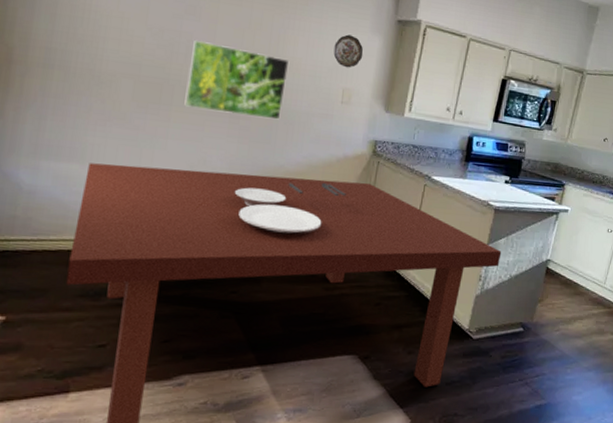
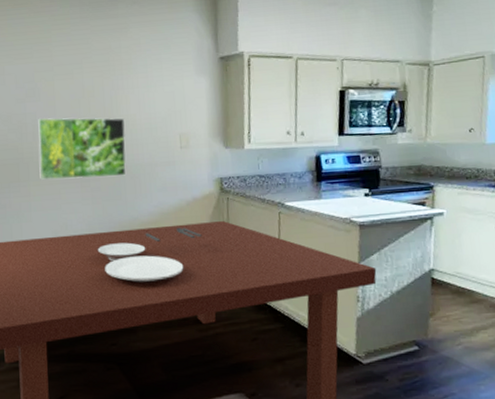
decorative plate: present [333,34,363,68] -> none [163,82,193,114]

